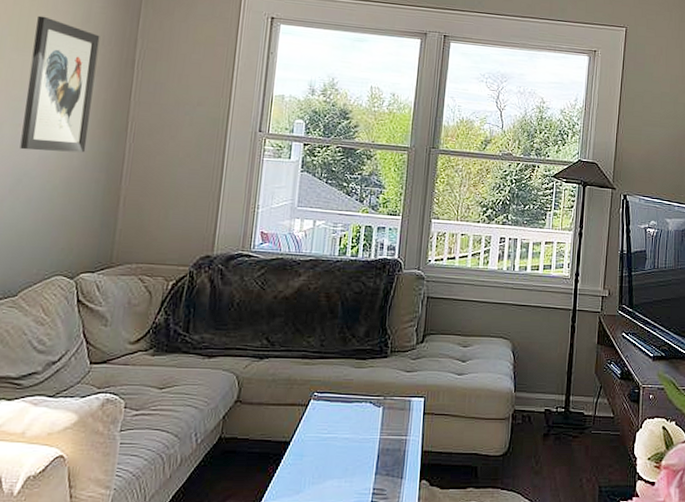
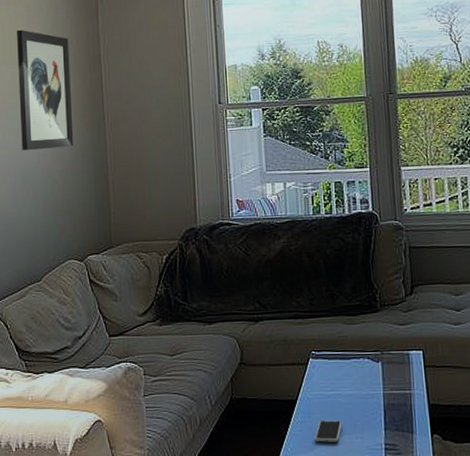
smartphone: none [302,464,334,486] -> present [314,420,342,443]

